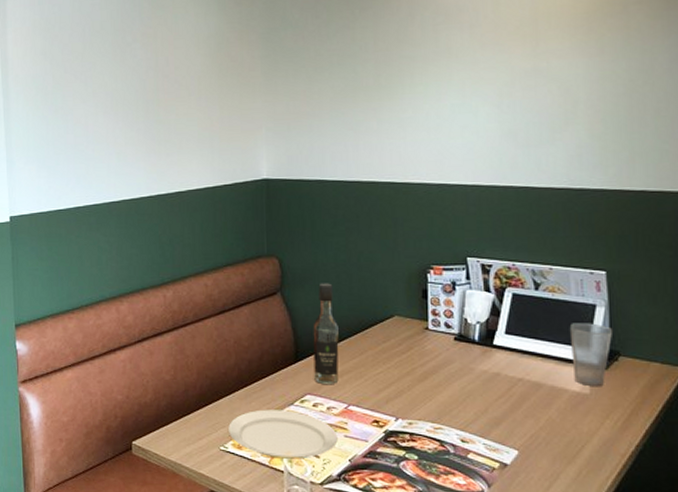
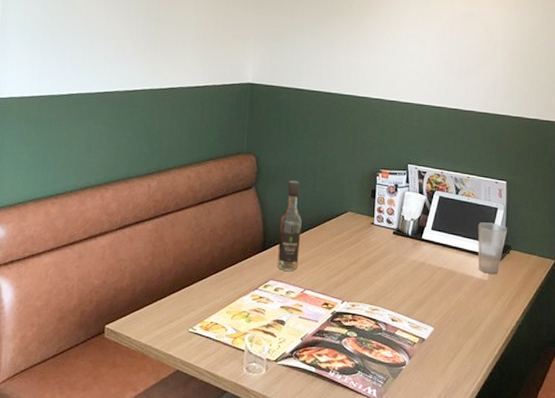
plate: present [228,409,338,459] -> none [198,294,293,339]

